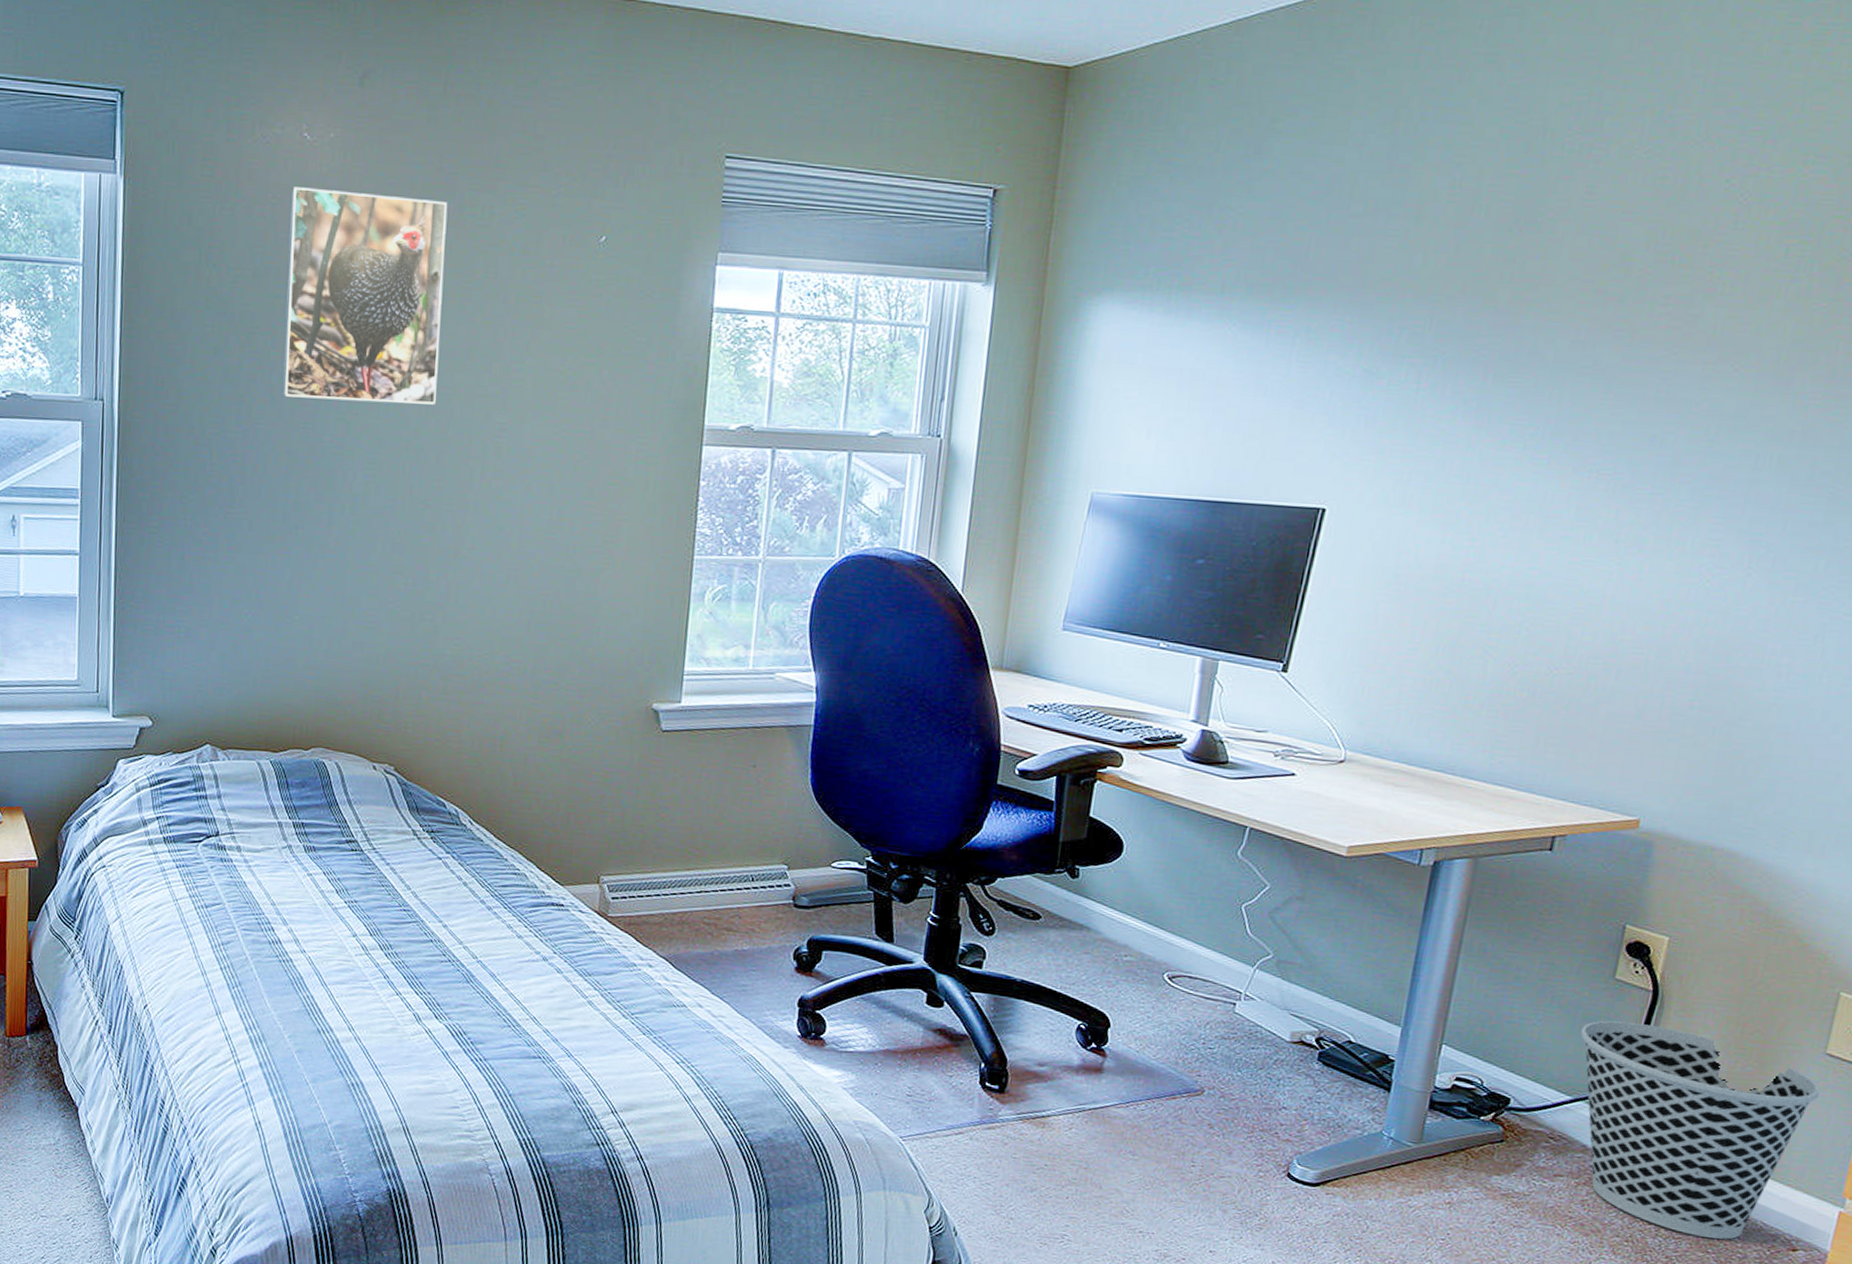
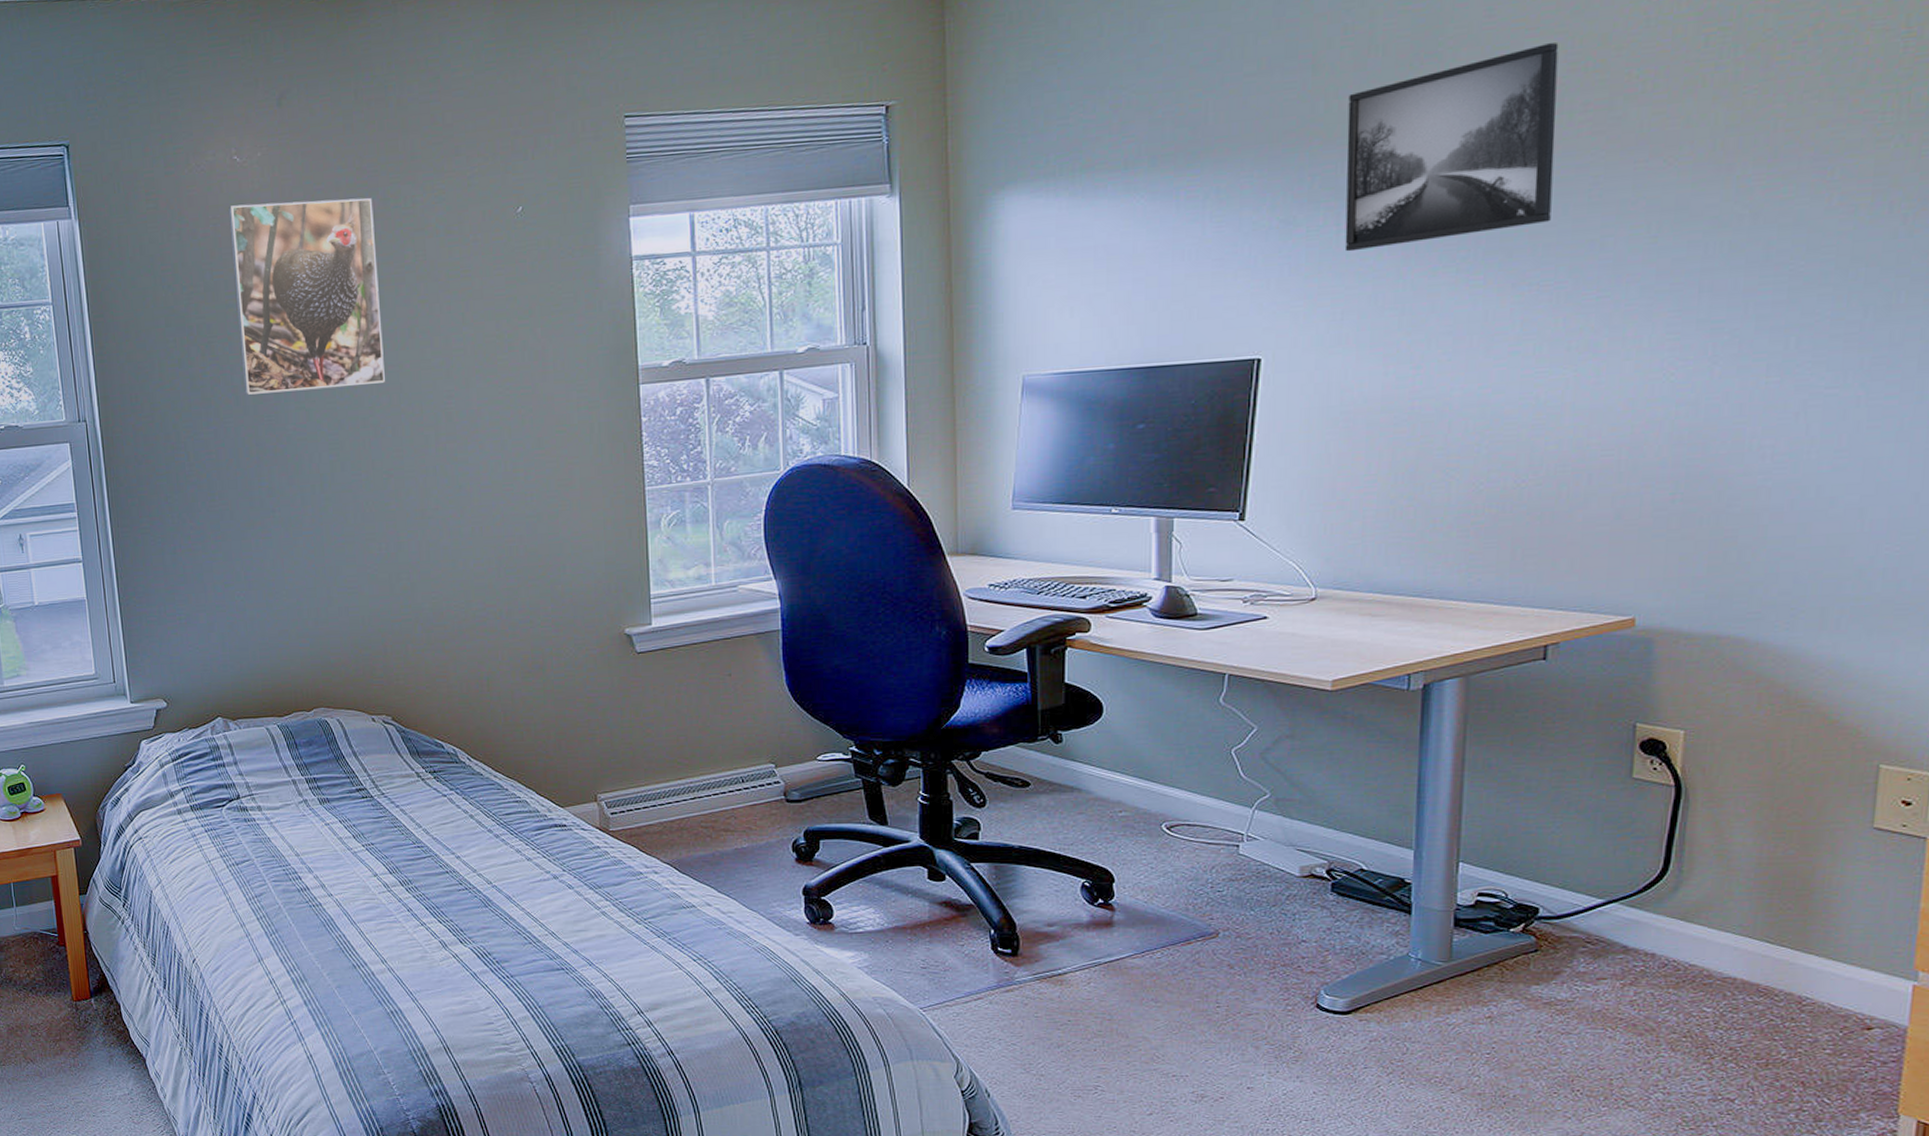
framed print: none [1421,229,1651,413] -> present [1344,42,1559,252]
wastebasket: present [1580,1020,1820,1240] -> none [1603,819,1872,1025]

